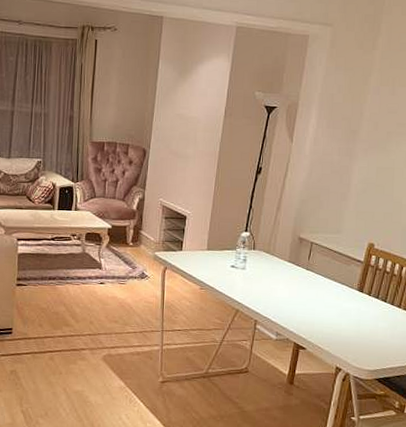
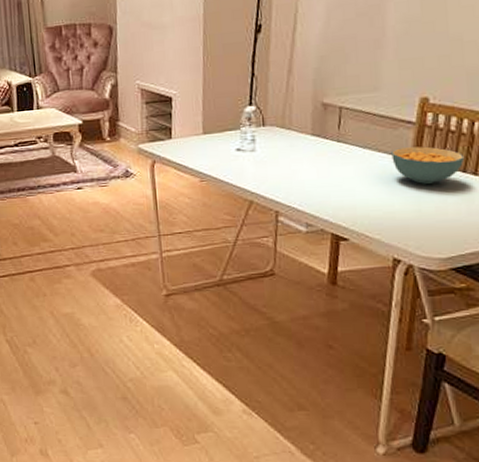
cereal bowl: none [343,280,394,311] -> present [391,146,465,184]

